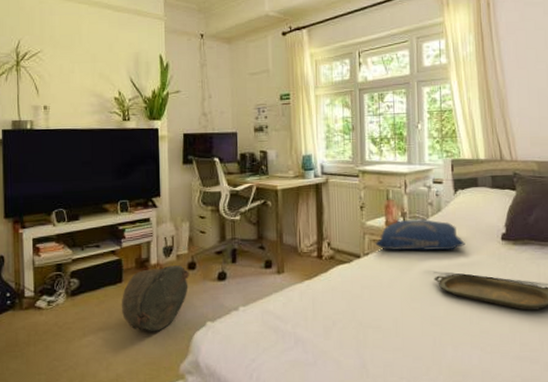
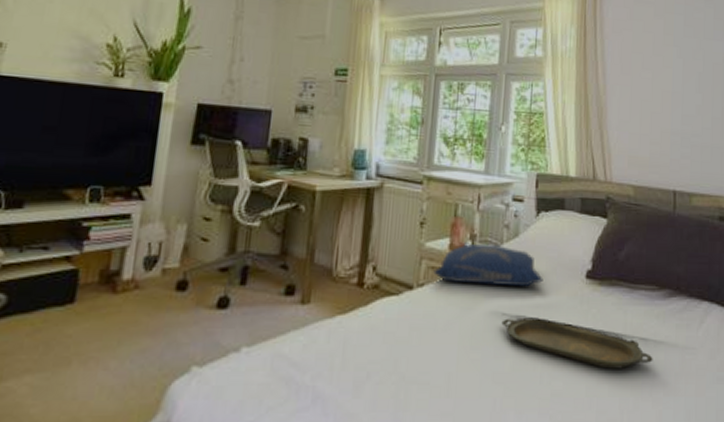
bag: present [122,265,189,332] -> none [66,283,177,378]

